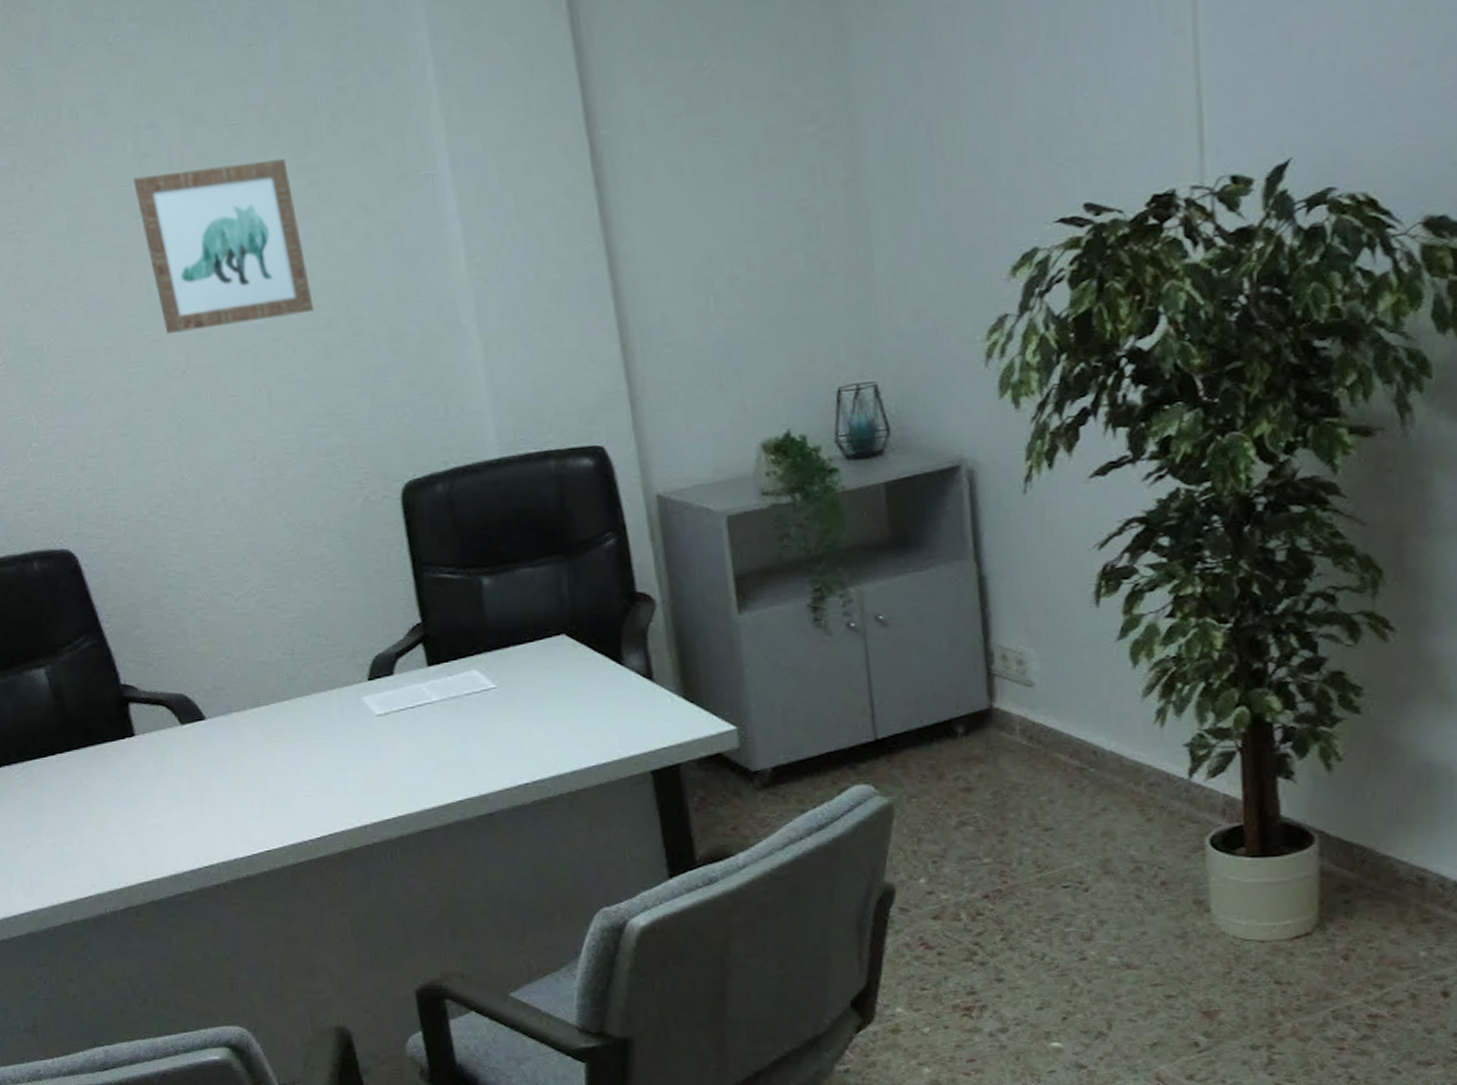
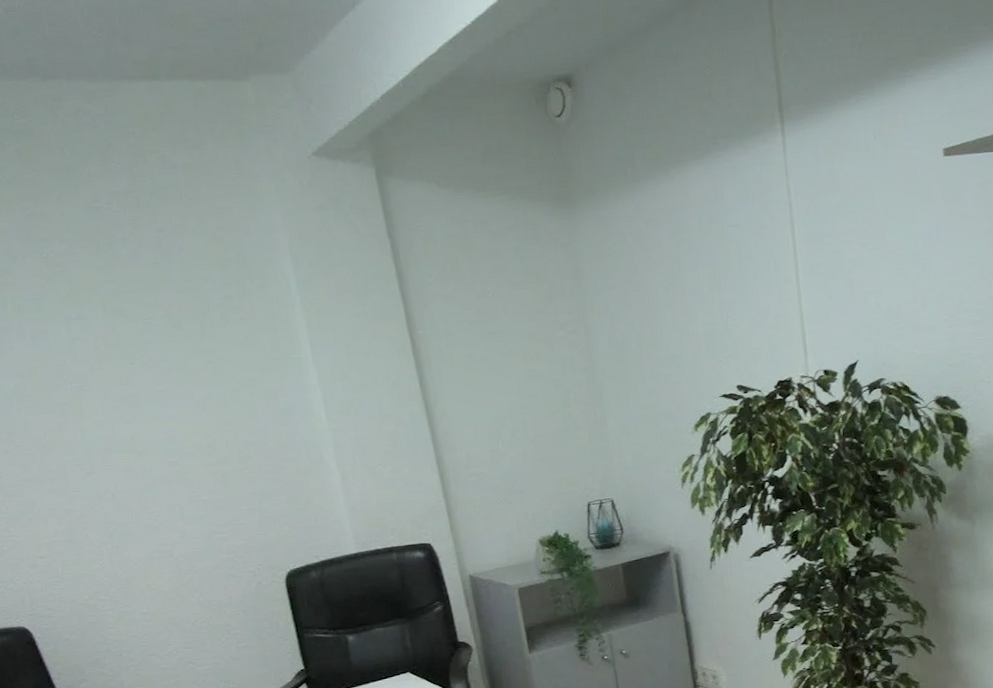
wall art: present [133,159,314,334] -> none [67,344,214,468]

